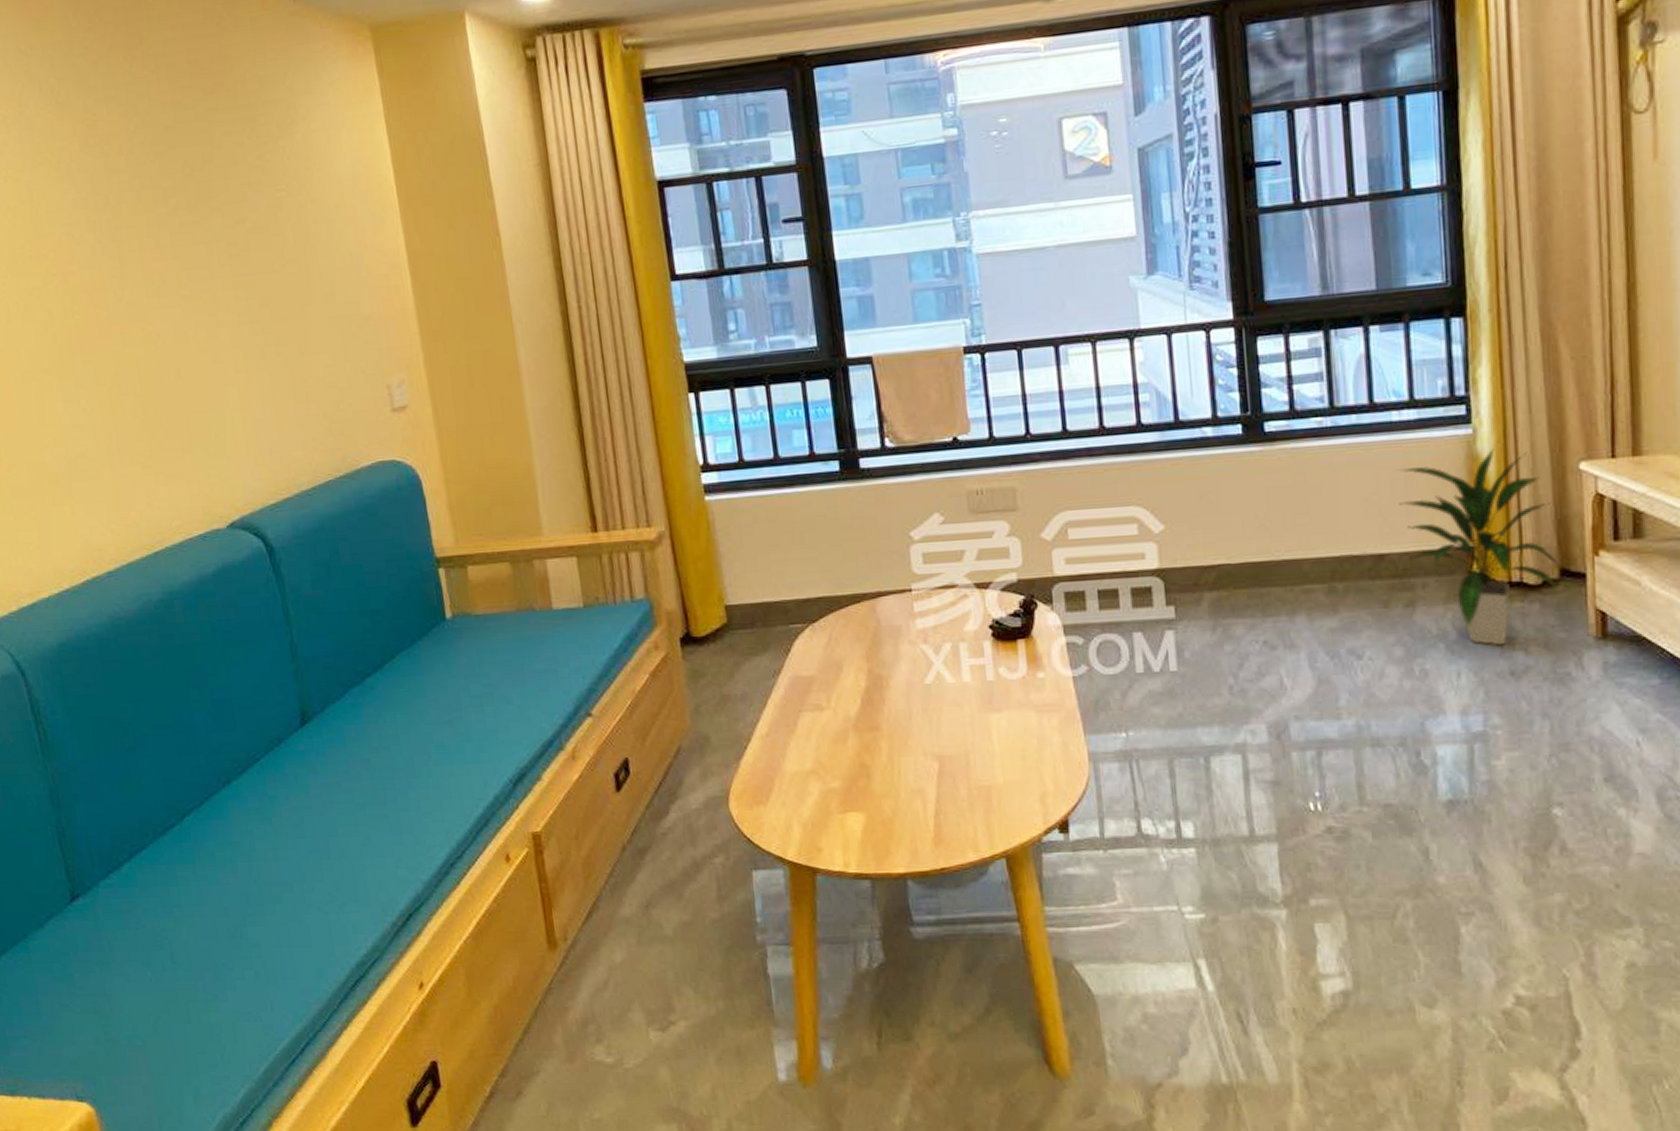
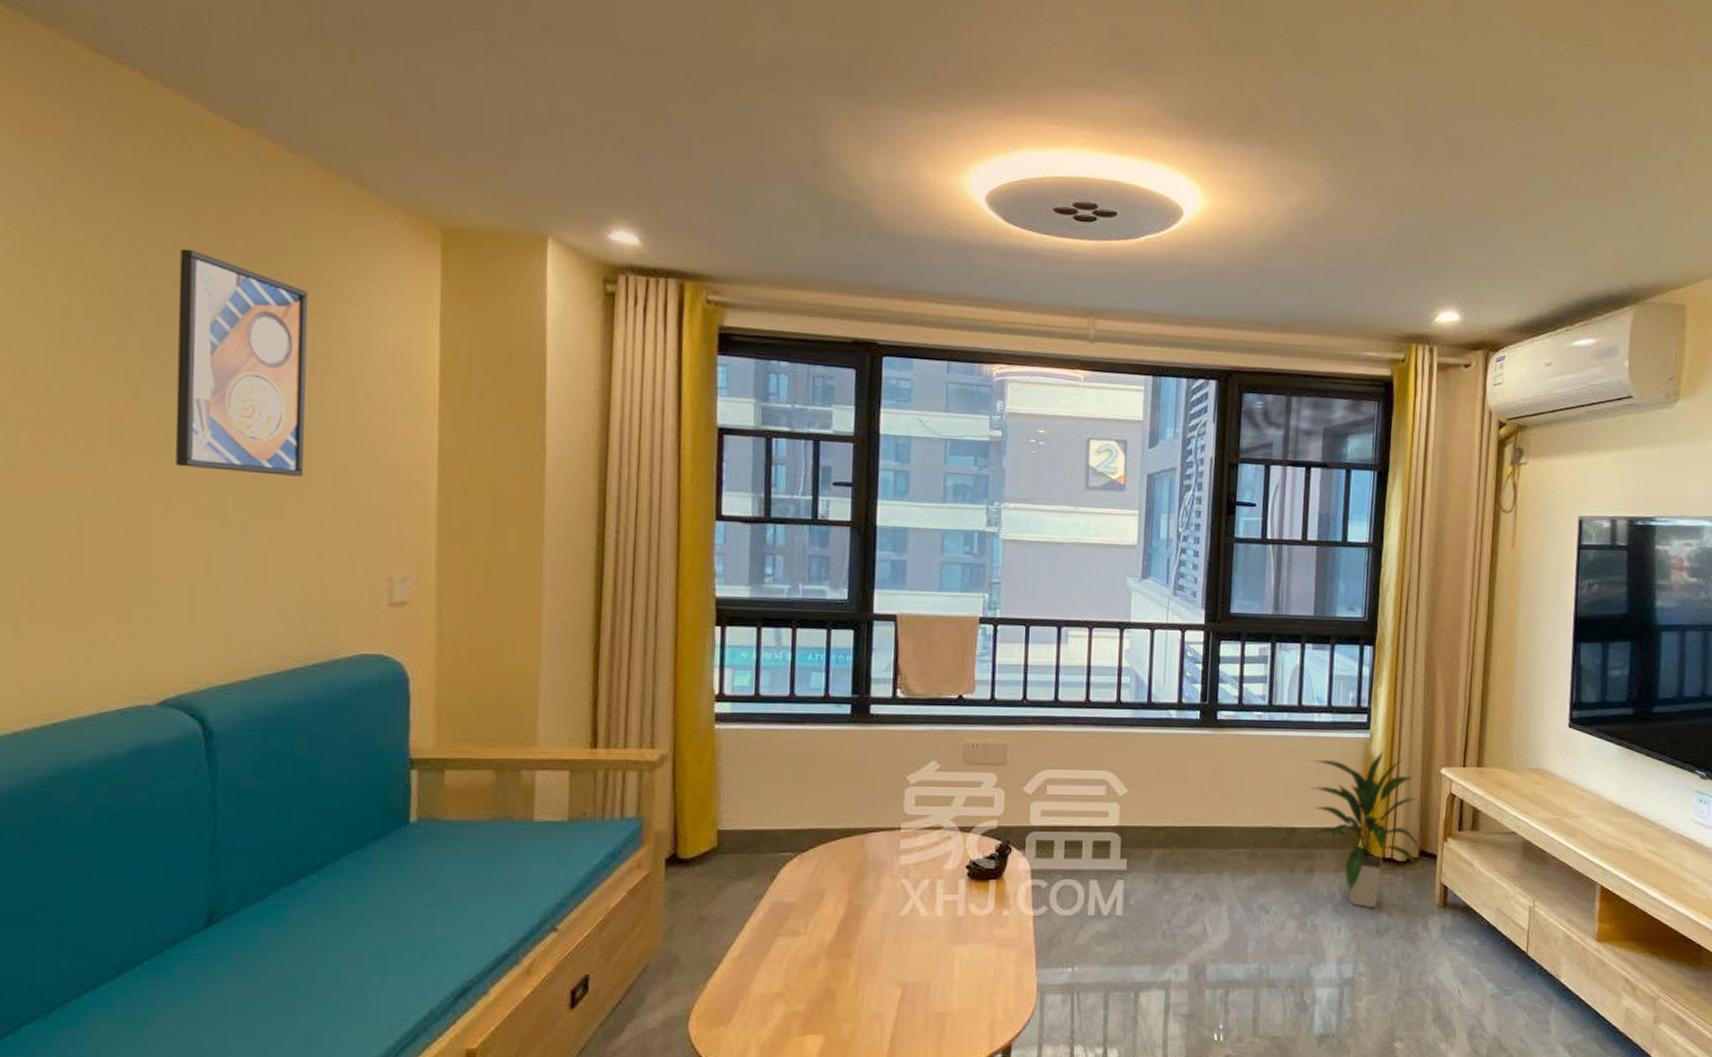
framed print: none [165,97,300,305] -> present [175,248,309,477]

